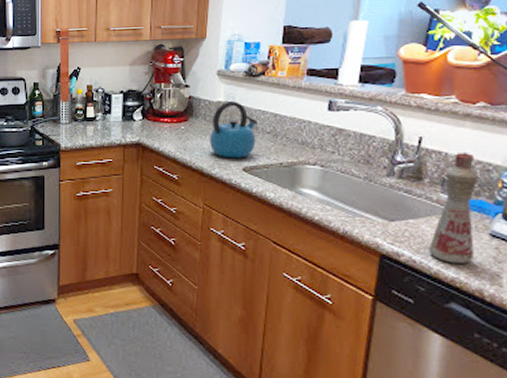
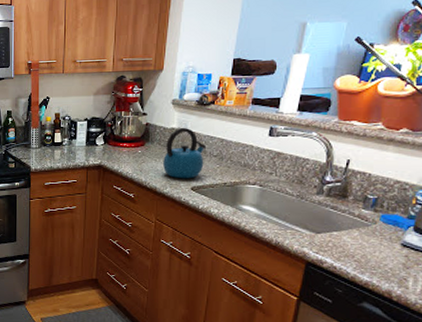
bottle: present [429,151,478,264] -> none [348,172,396,270]

